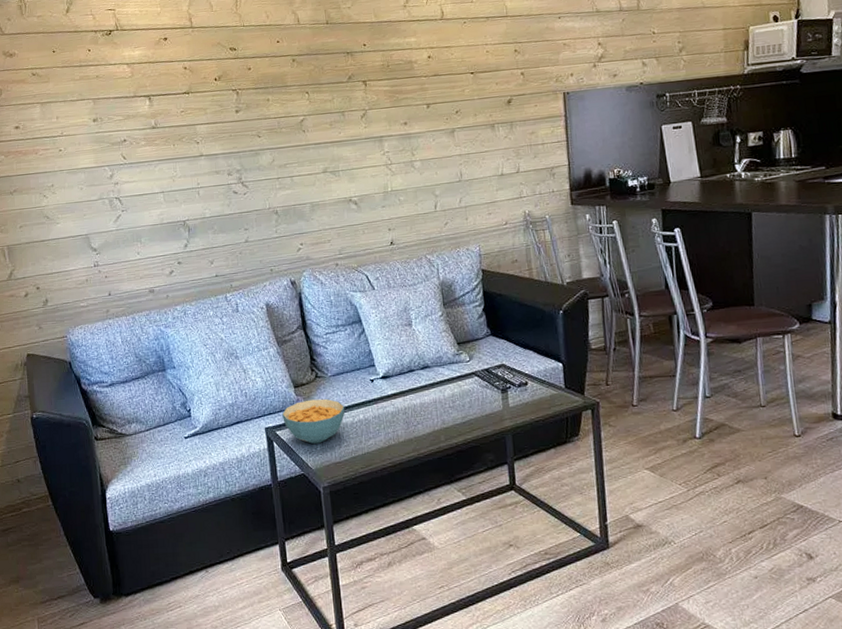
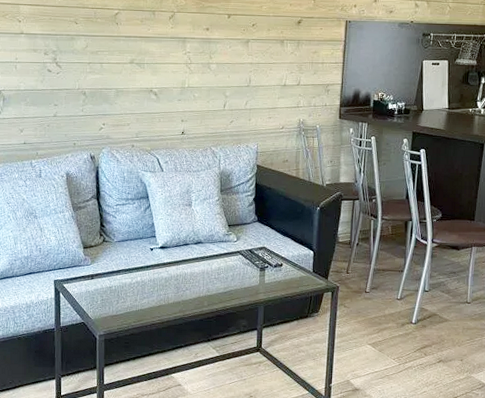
cereal bowl: present [281,398,345,444] -> none [69,260,126,298]

